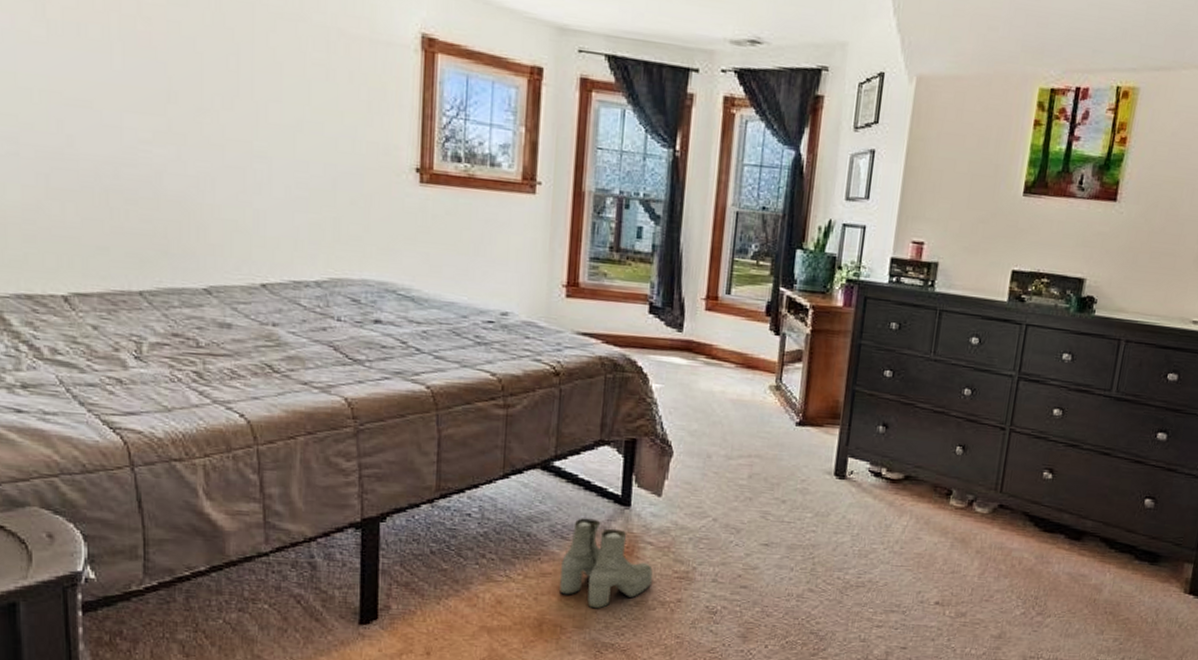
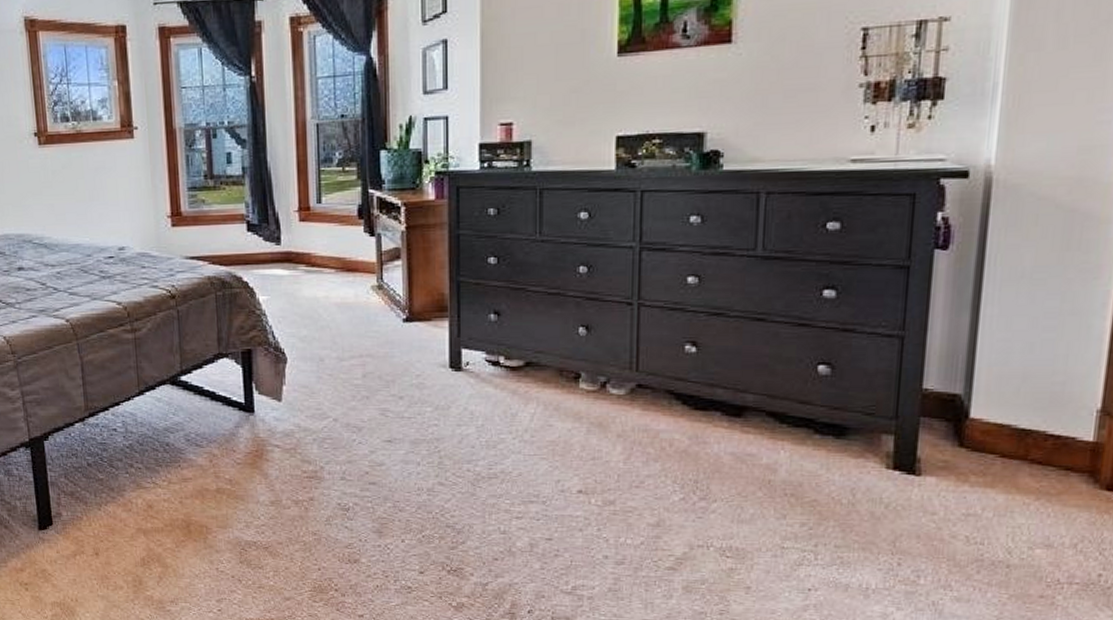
boots: present [560,518,653,609] -> none [199,426,284,510]

